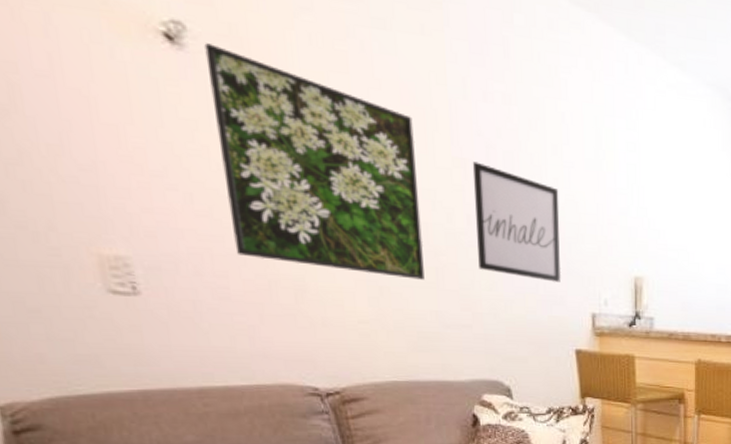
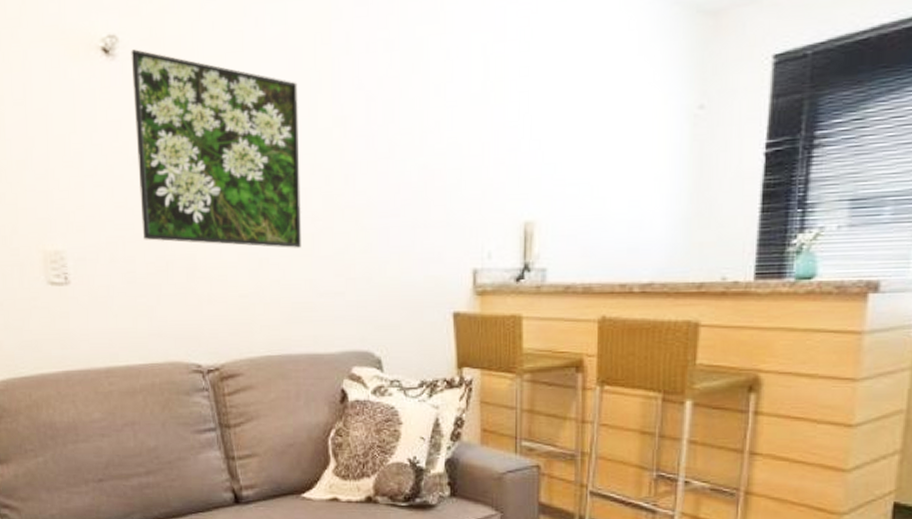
wall art: present [472,161,561,282] -> none [352,117,441,237]

